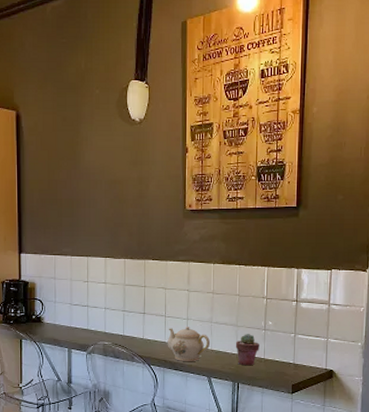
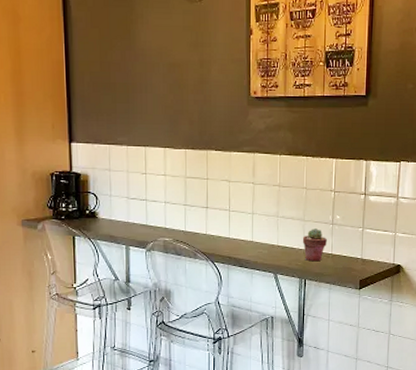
teapot: present [167,327,210,361] -> none [231,222,276,258]

